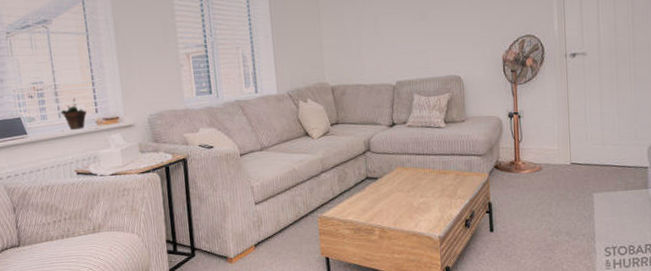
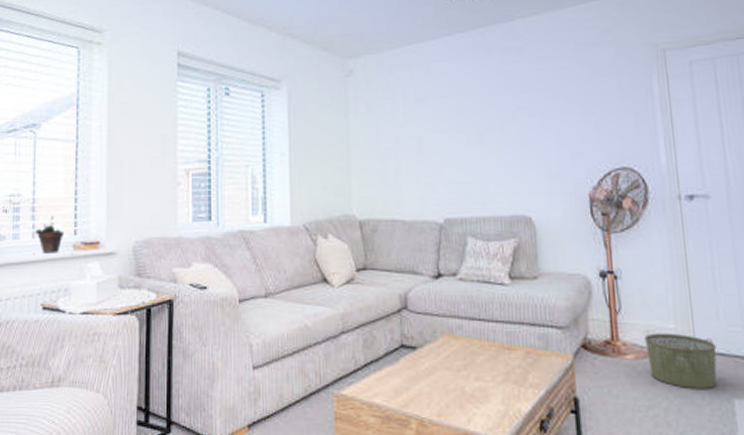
basket: none [537,153,584,190] -> present [644,333,717,390]

